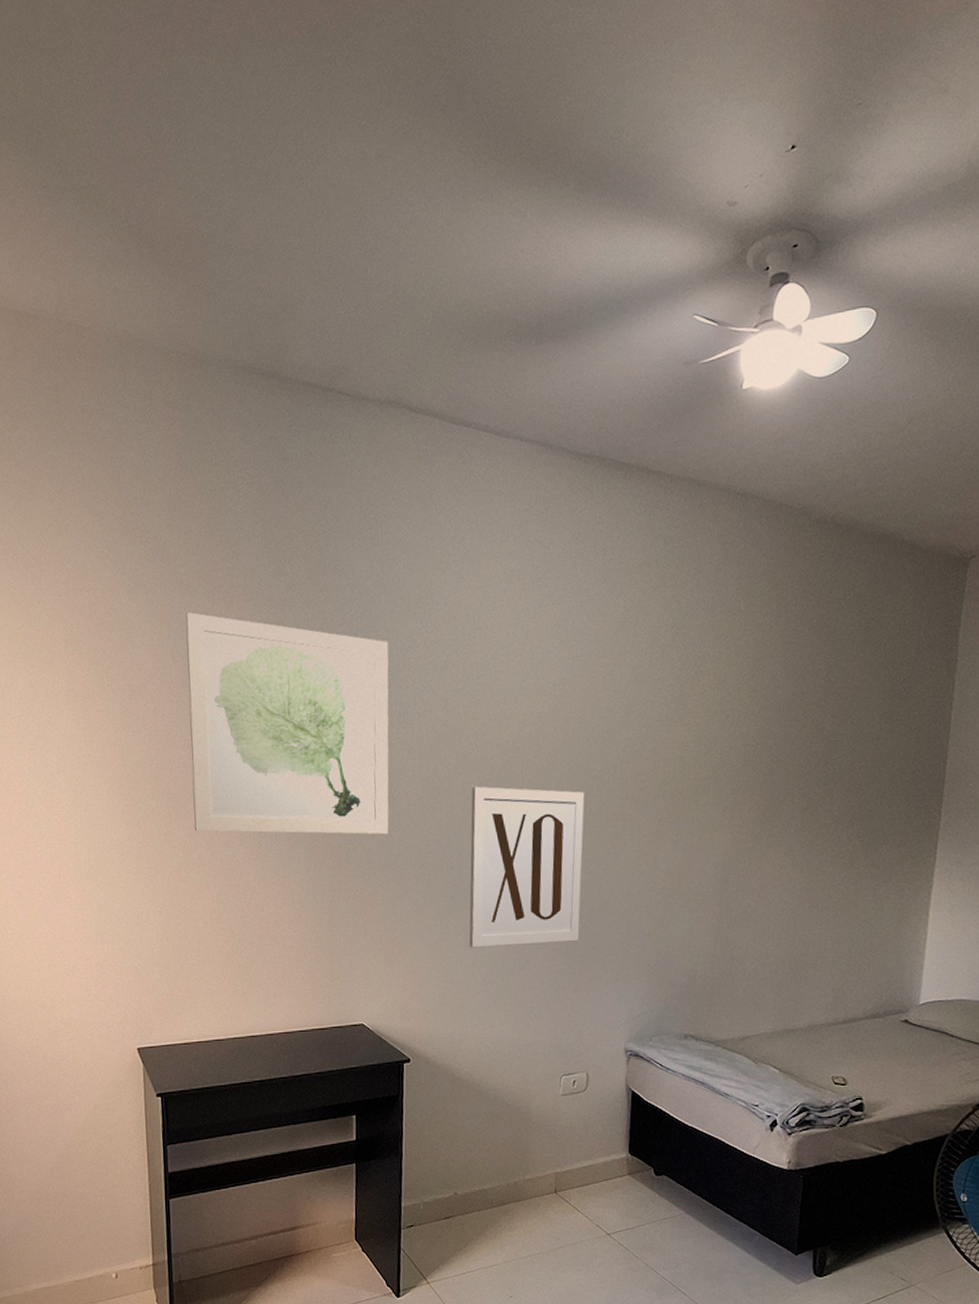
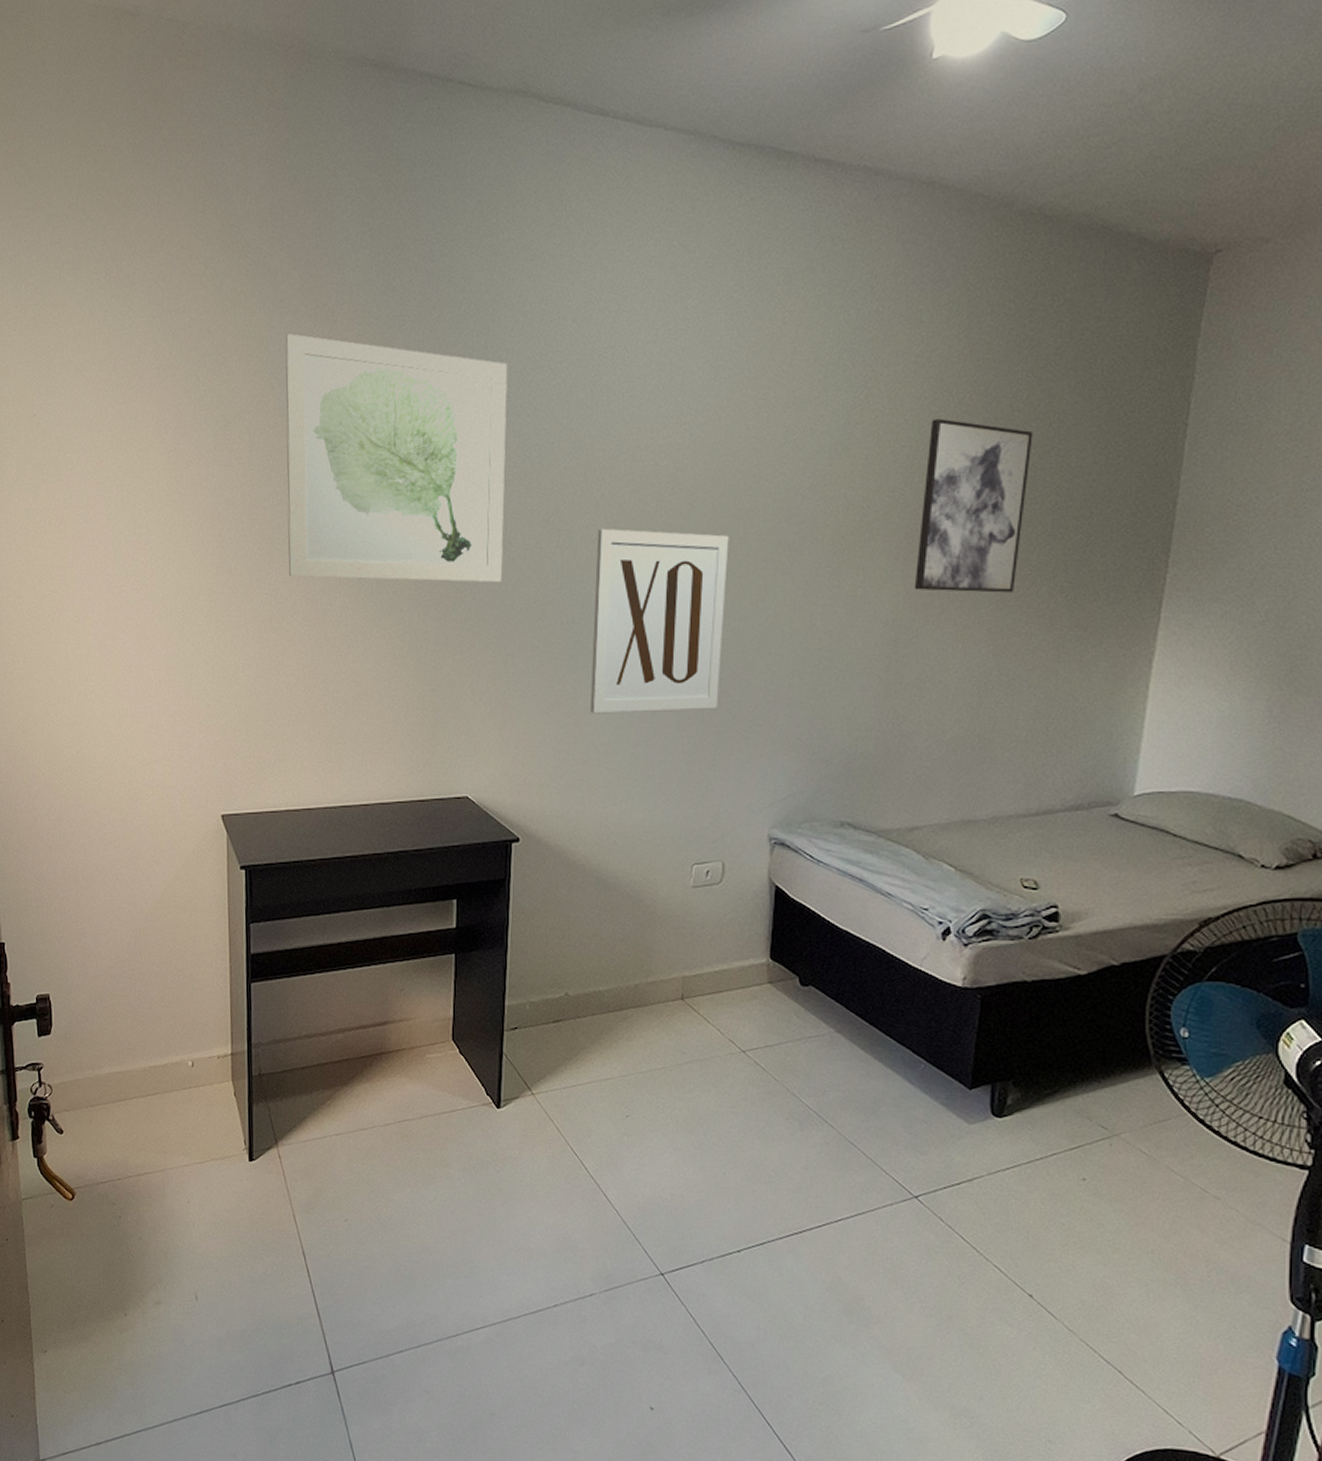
wall art: none [739,692,832,839] -> present [914,418,1033,593]

